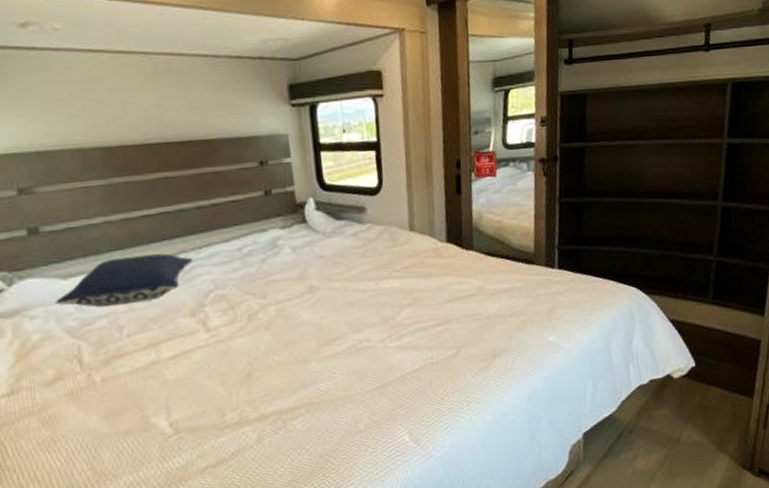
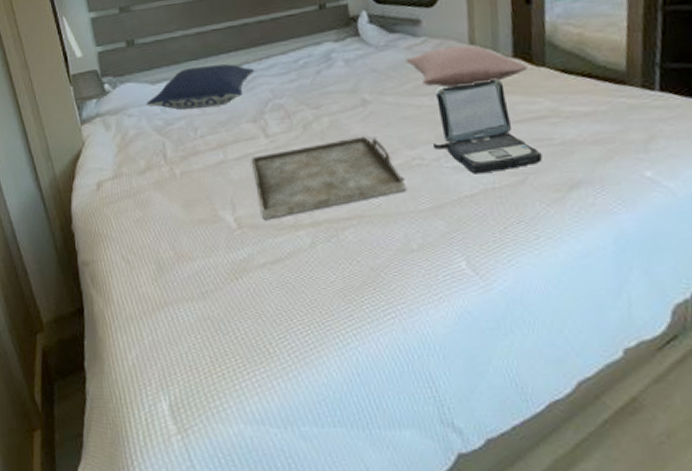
serving tray: none [190,323,353,421] -> present [252,136,405,220]
pillow: none [352,231,459,272] -> present [405,45,528,88]
laptop: none [379,262,472,352] -> present [434,79,542,174]

